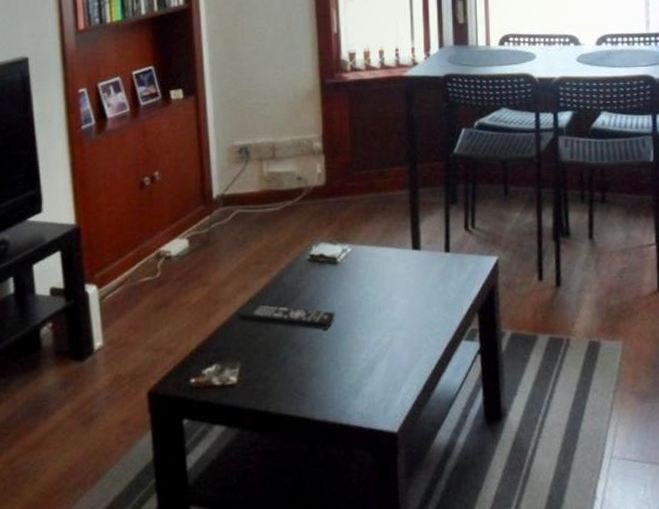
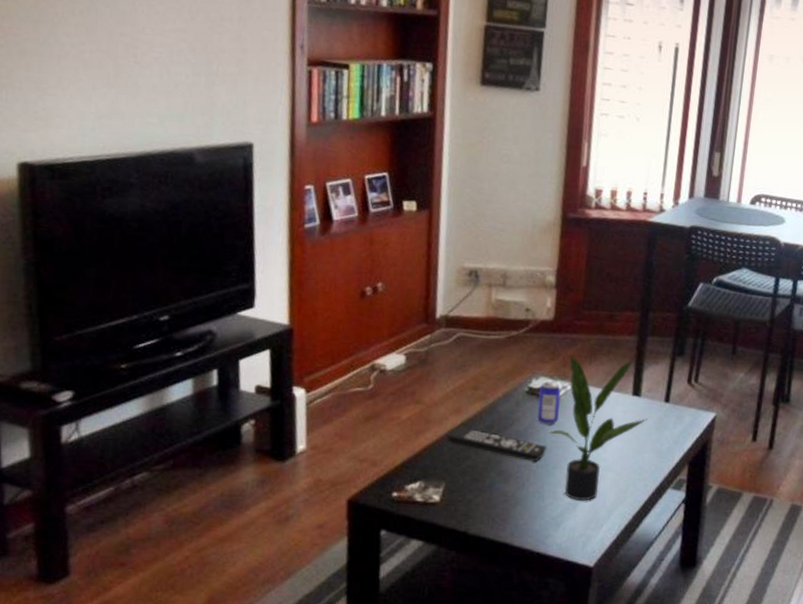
beer can: none [320,244,343,291] -> present [537,380,561,425]
potted plant: none [335,214,431,365] -> present [548,355,647,502]

